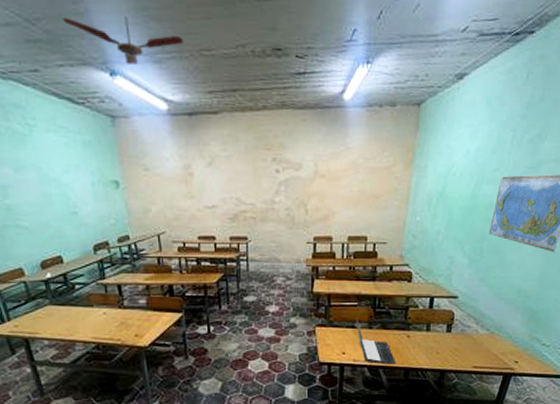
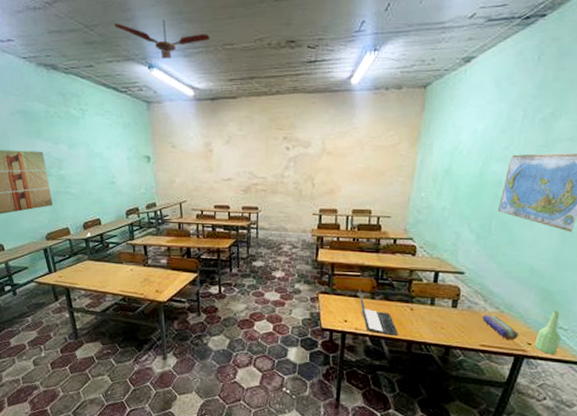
pencil case: none [475,337,507,359] -> present [483,315,518,340]
bottle: none [521,329,544,370] -> present [535,311,561,354]

